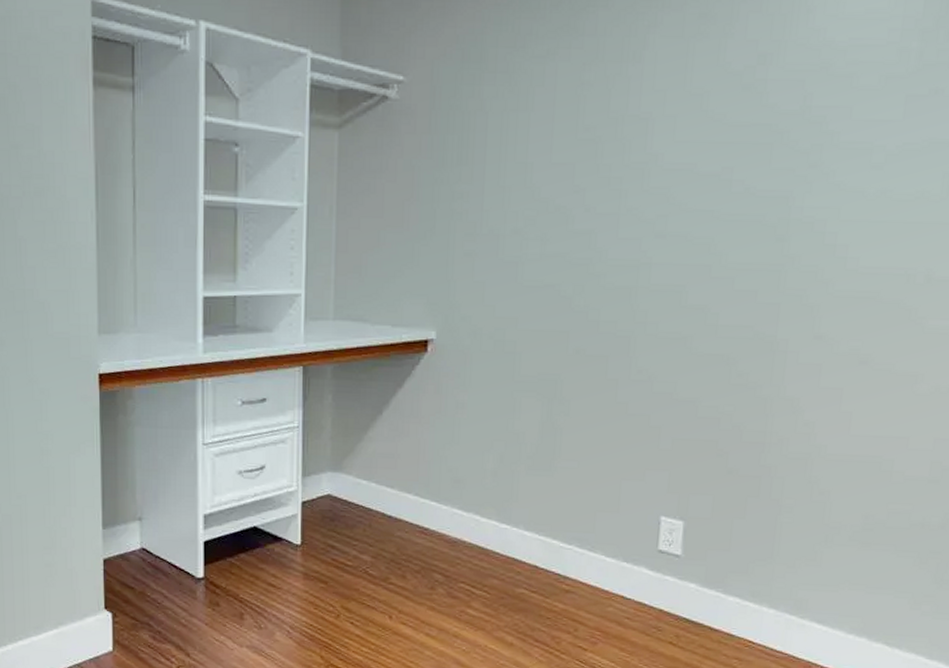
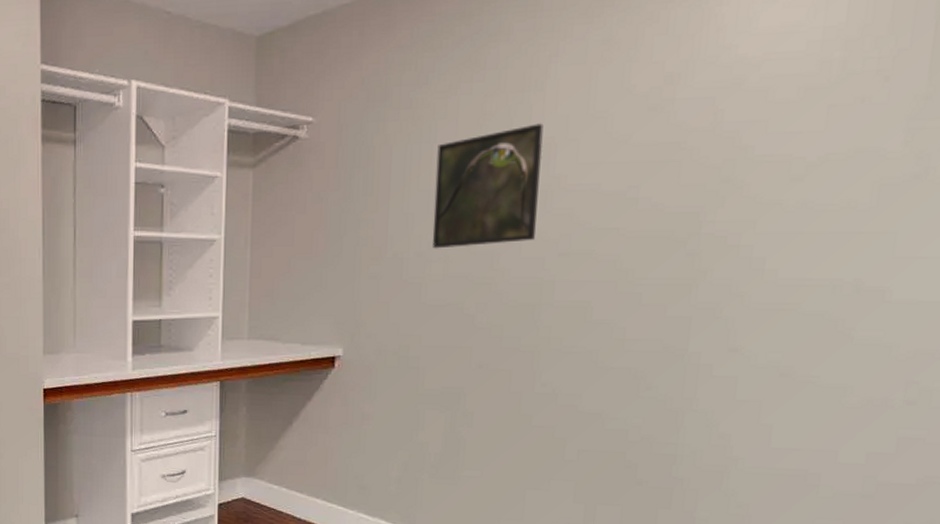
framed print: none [529,97,641,226] -> present [432,123,544,249]

